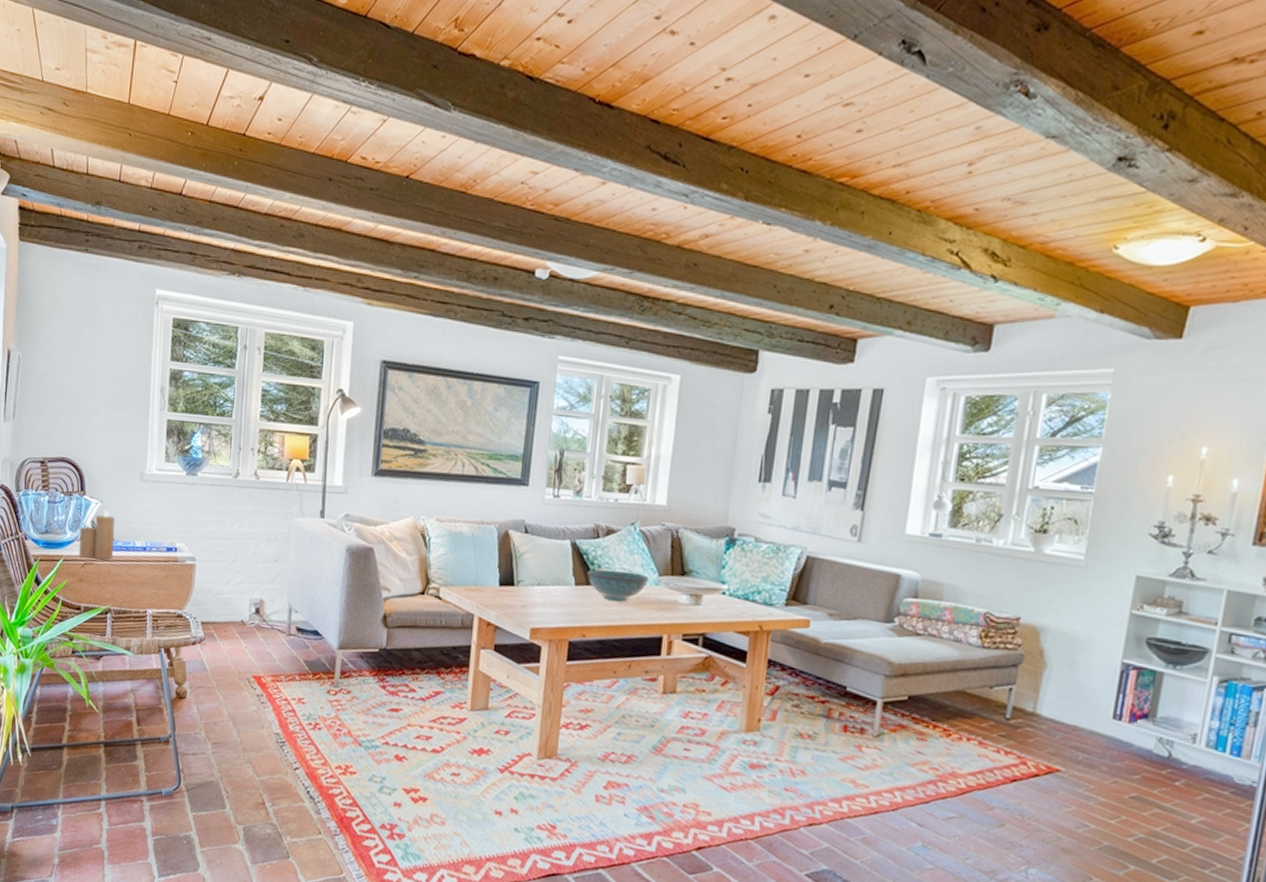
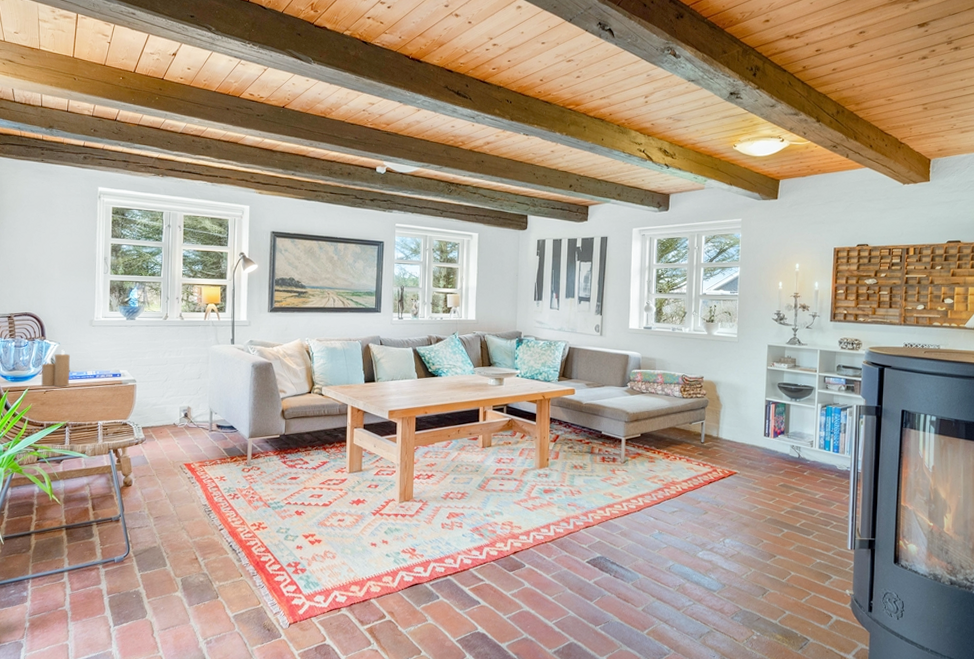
decorative bowl: present [587,569,649,602] -> none [425,366,467,387]

